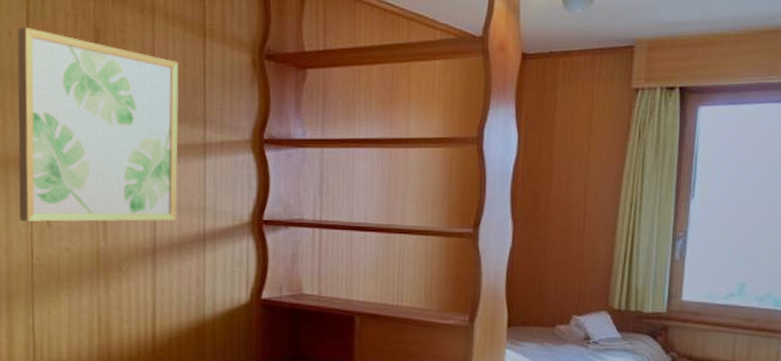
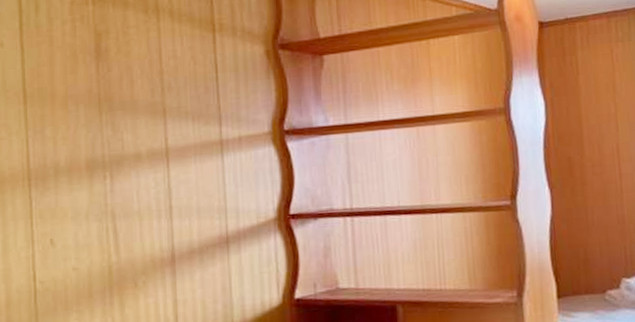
wall art: present [17,27,179,223] -> none [10,37,196,244]

